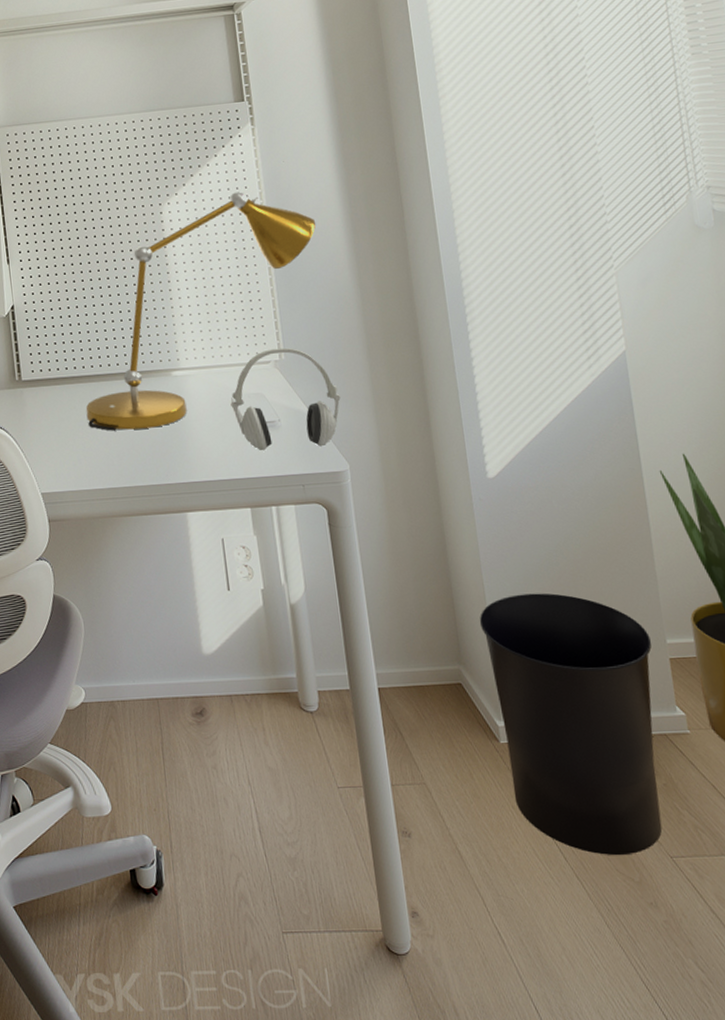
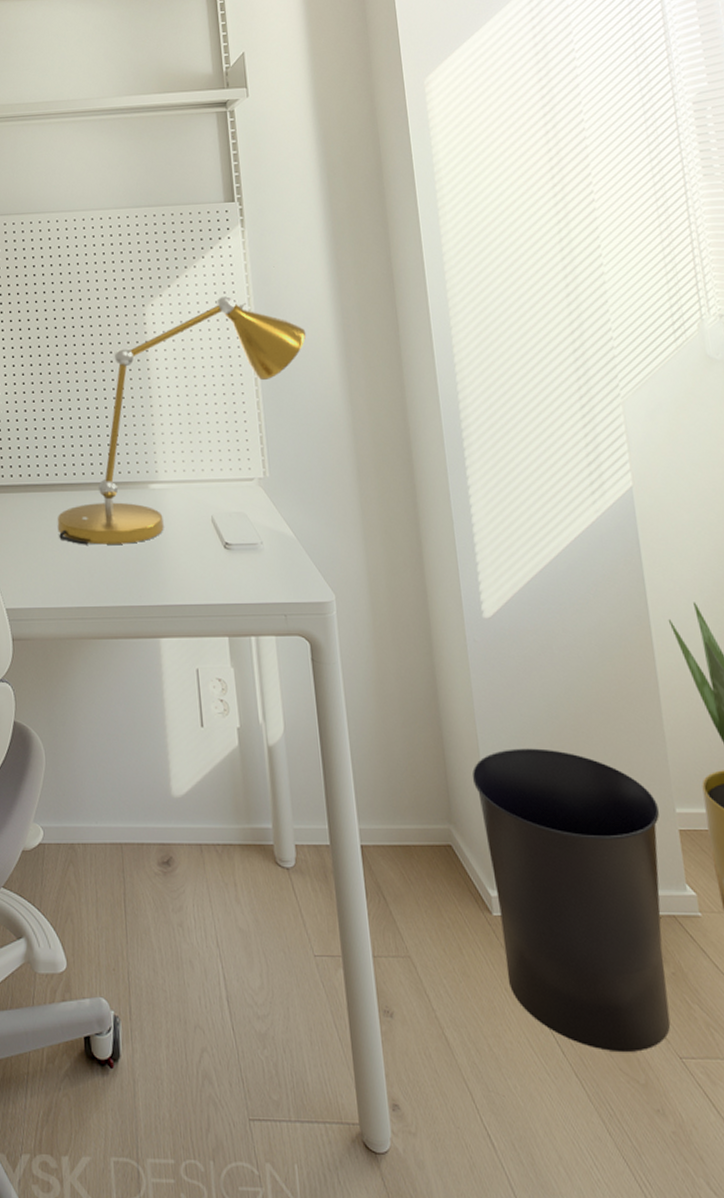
headphones: present [230,347,341,451] -> none [210,464,328,576]

